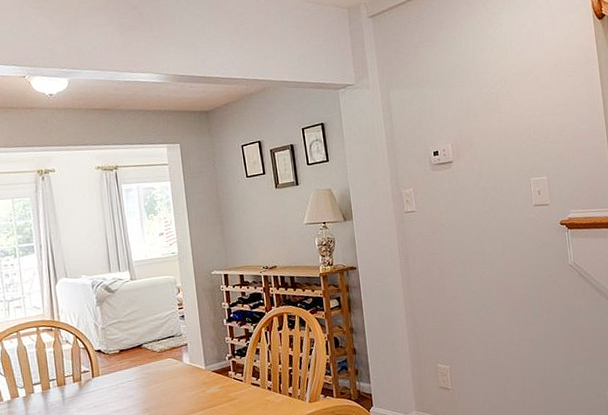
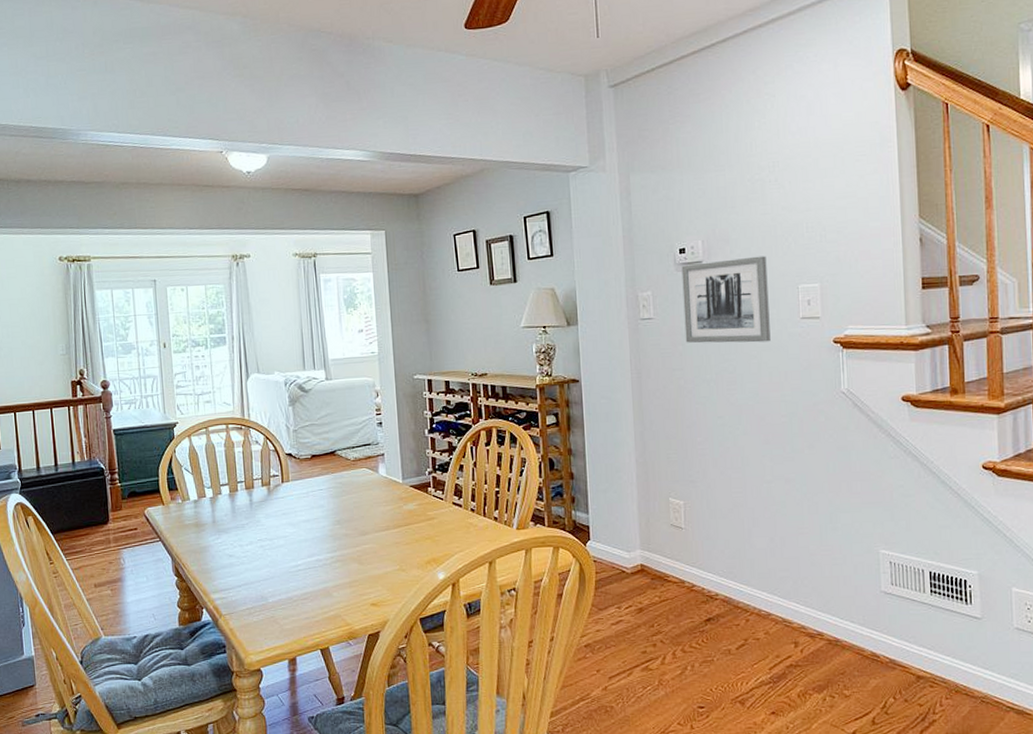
wall art: none [436,155,511,231] -> present [681,255,771,343]

